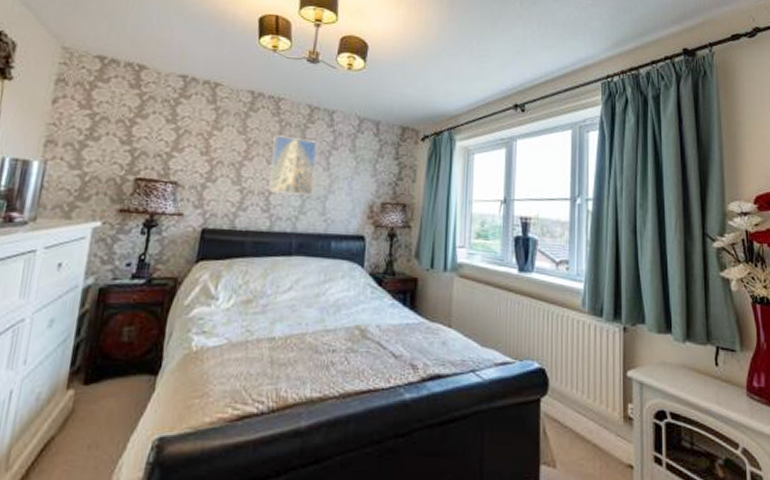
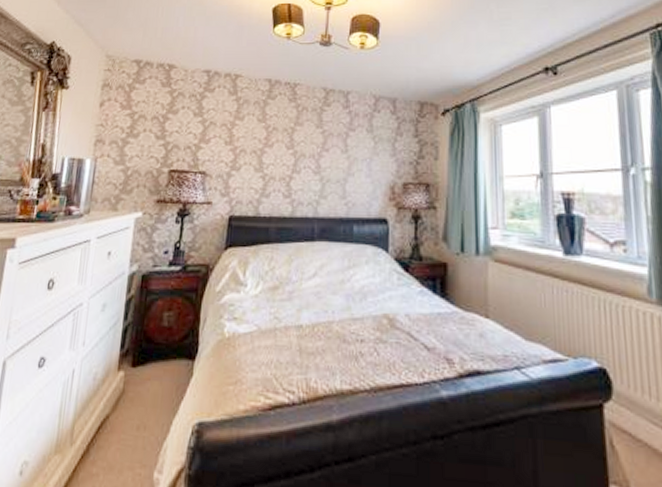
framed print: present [267,135,317,195] -> none [288,120,334,179]

